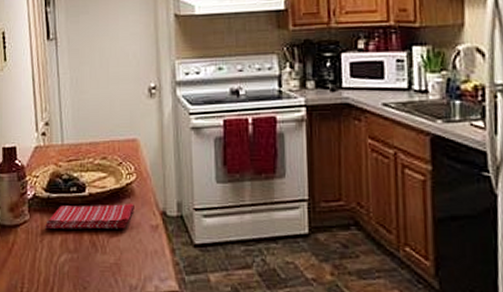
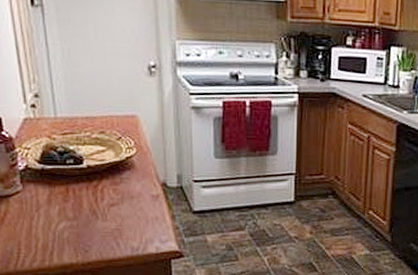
dish towel: present [45,203,134,229] -> none [41,175,135,199]

